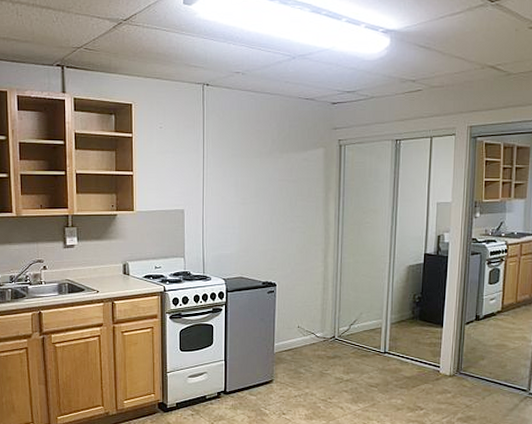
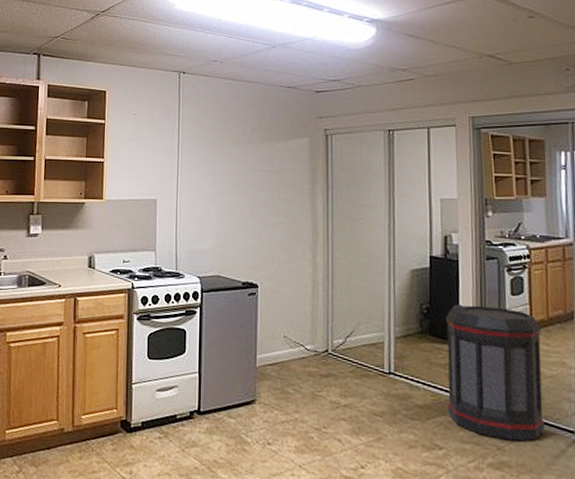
trash can: none [429,294,510,400] -> present [445,304,544,442]

